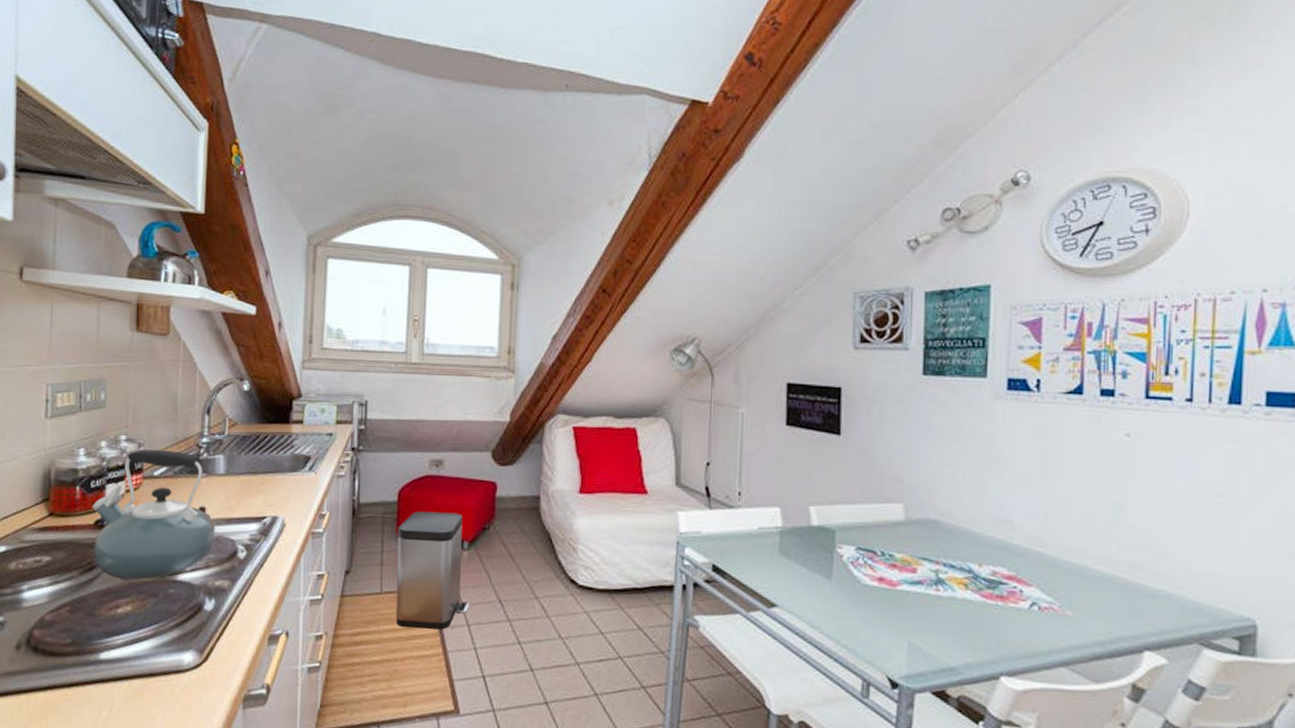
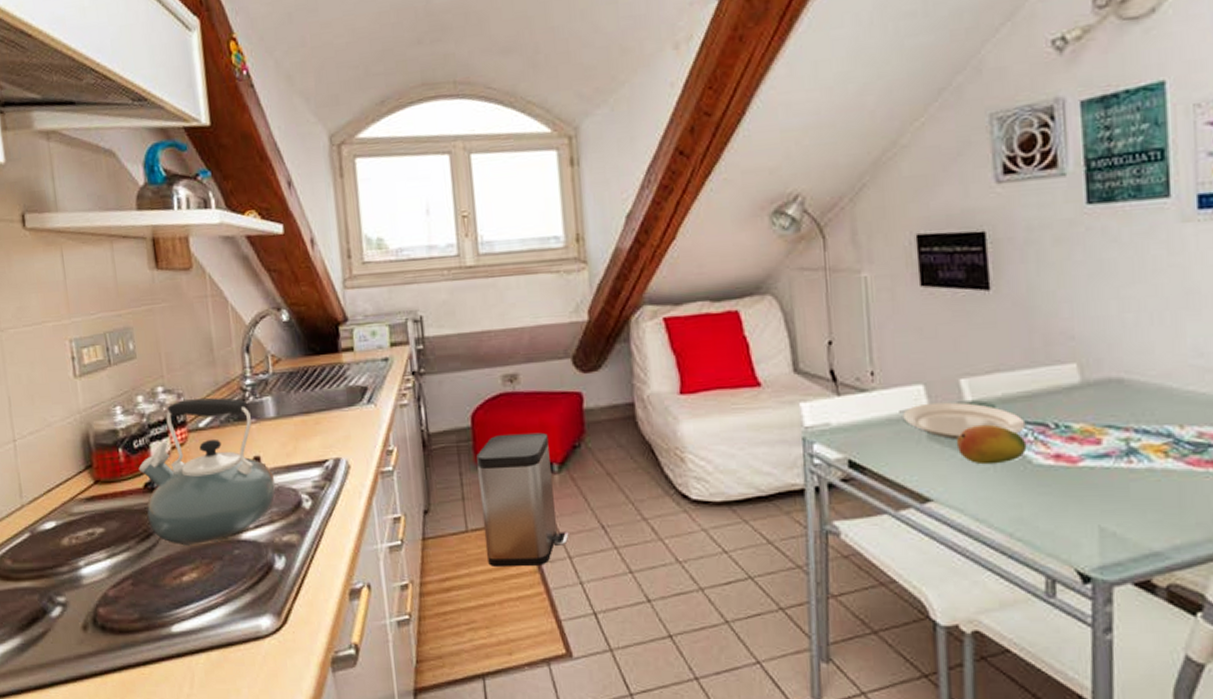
plate: none [761,523,859,556] -> present [903,402,1026,439]
fruit: none [802,546,858,581] -> present [957,424,1027,465]

